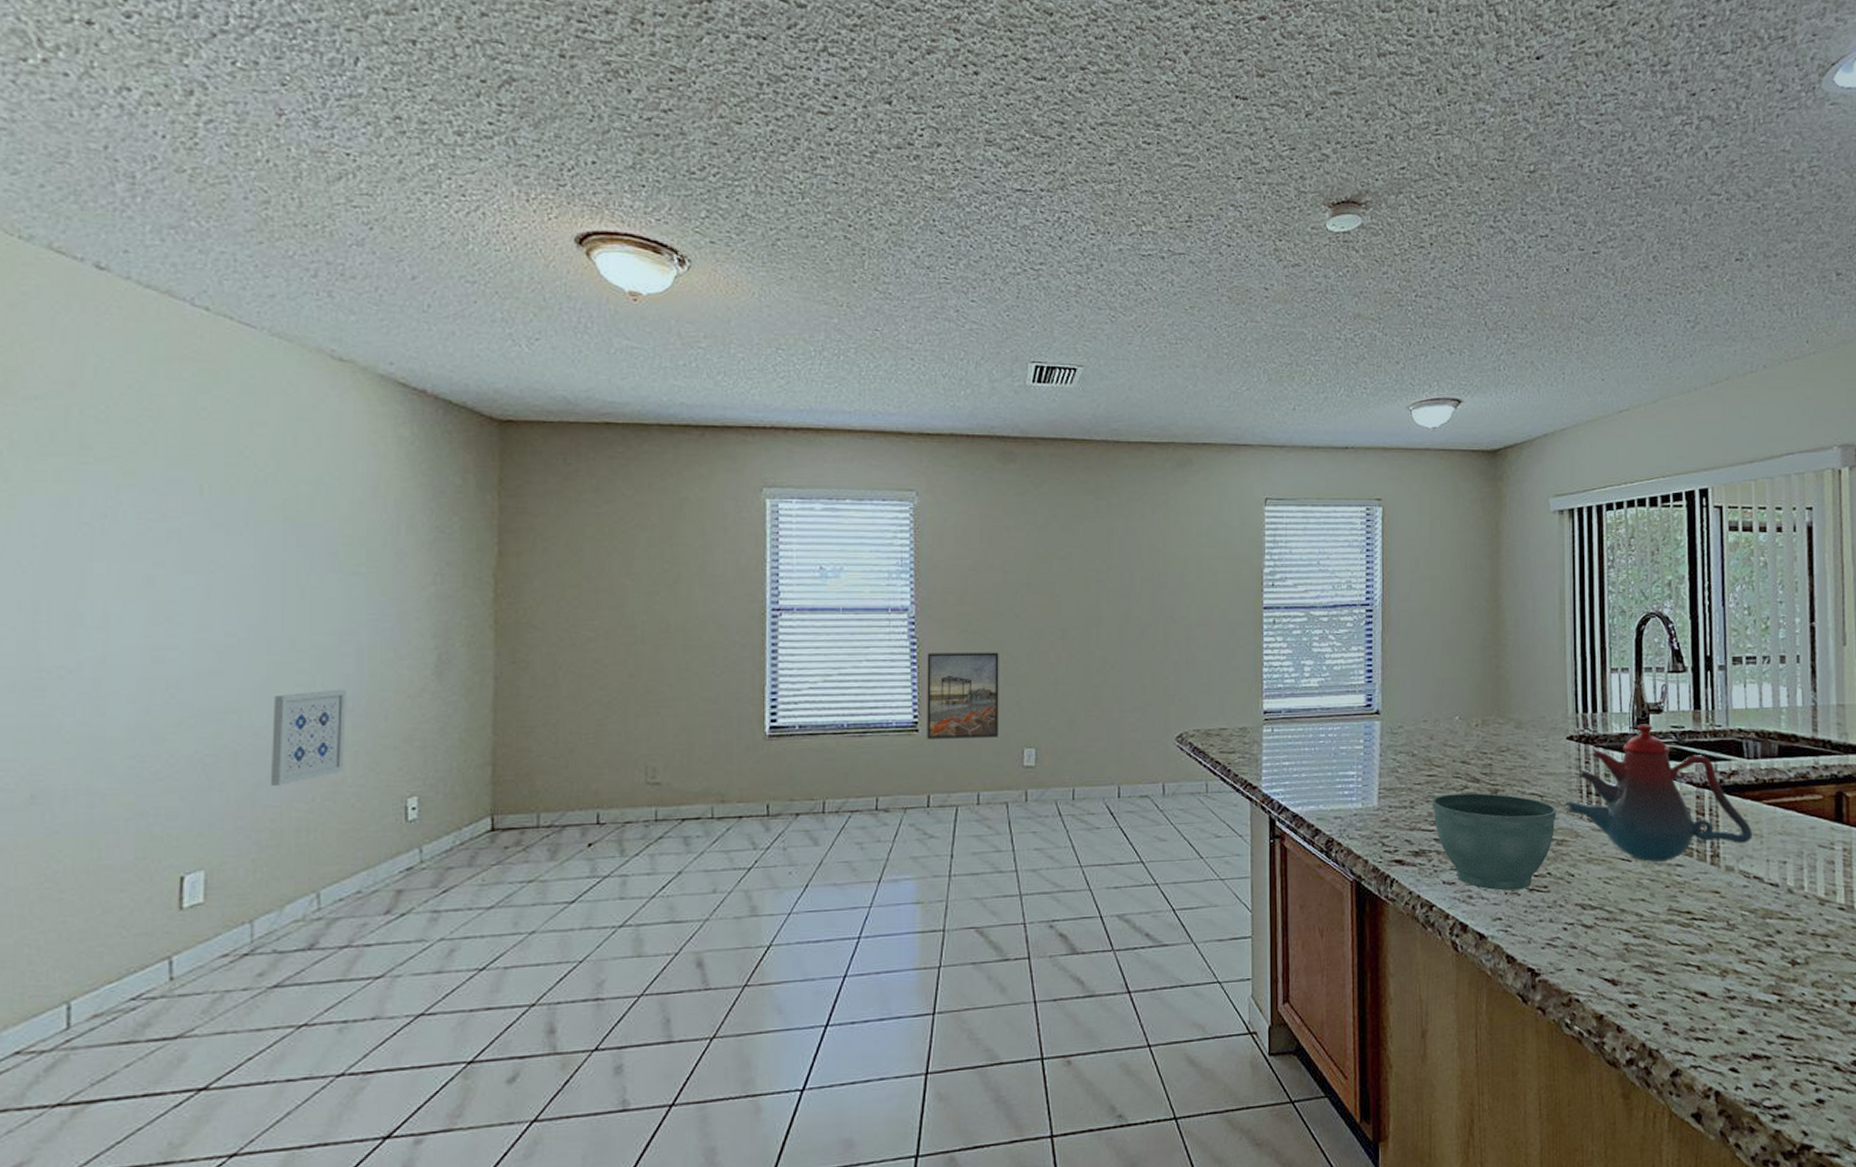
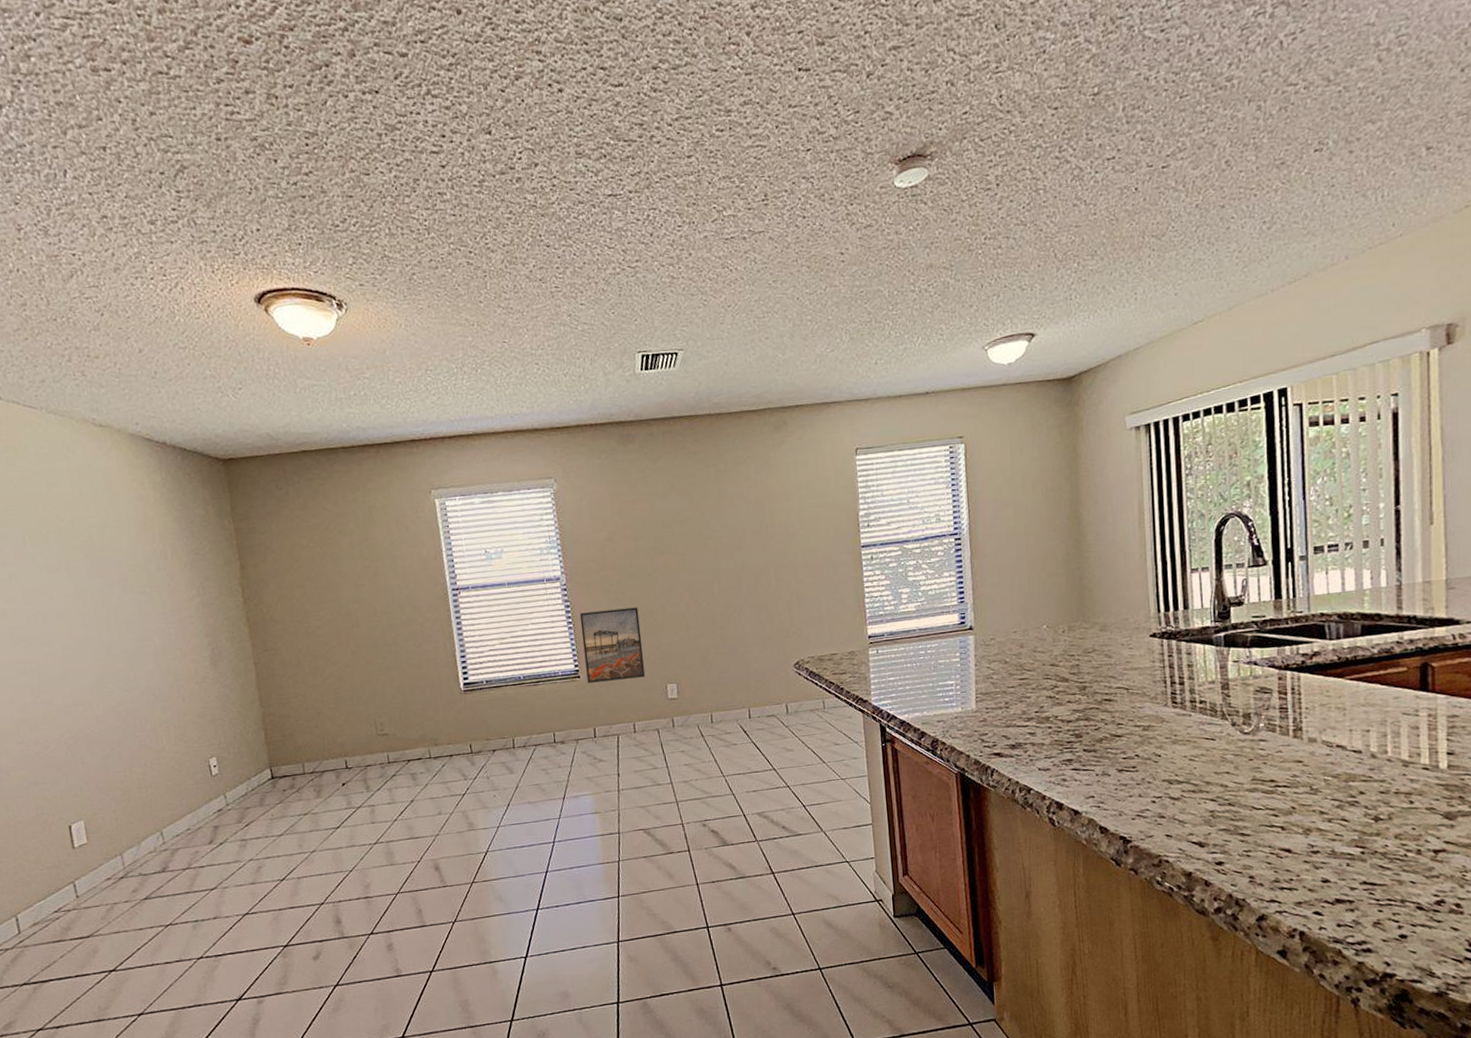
wall art: present [270,690,346,786] -> none [104,682,162,757]
flower pot: present [1431,792,1557,891] -> none [1024,690,1143,773]
teakettle: present [1563,724,1752,863] -> none [1148,616,1335,739]

